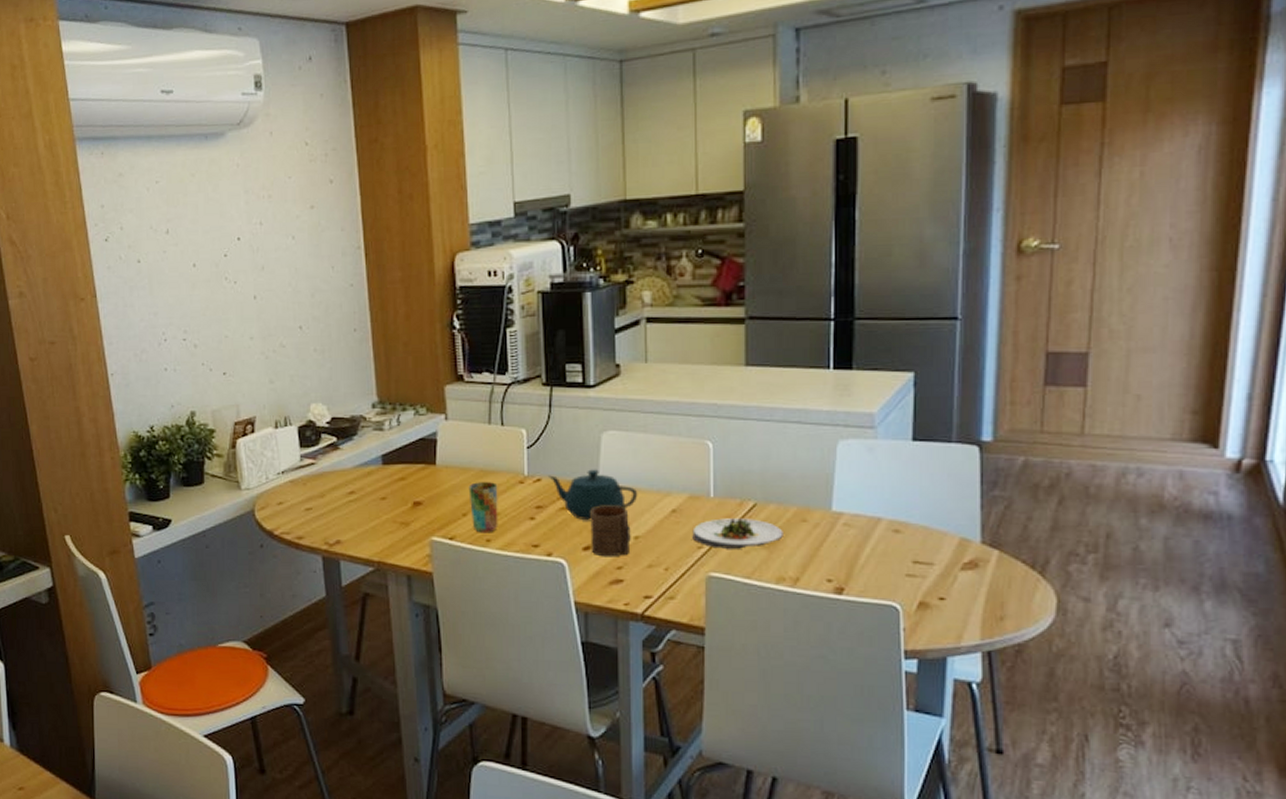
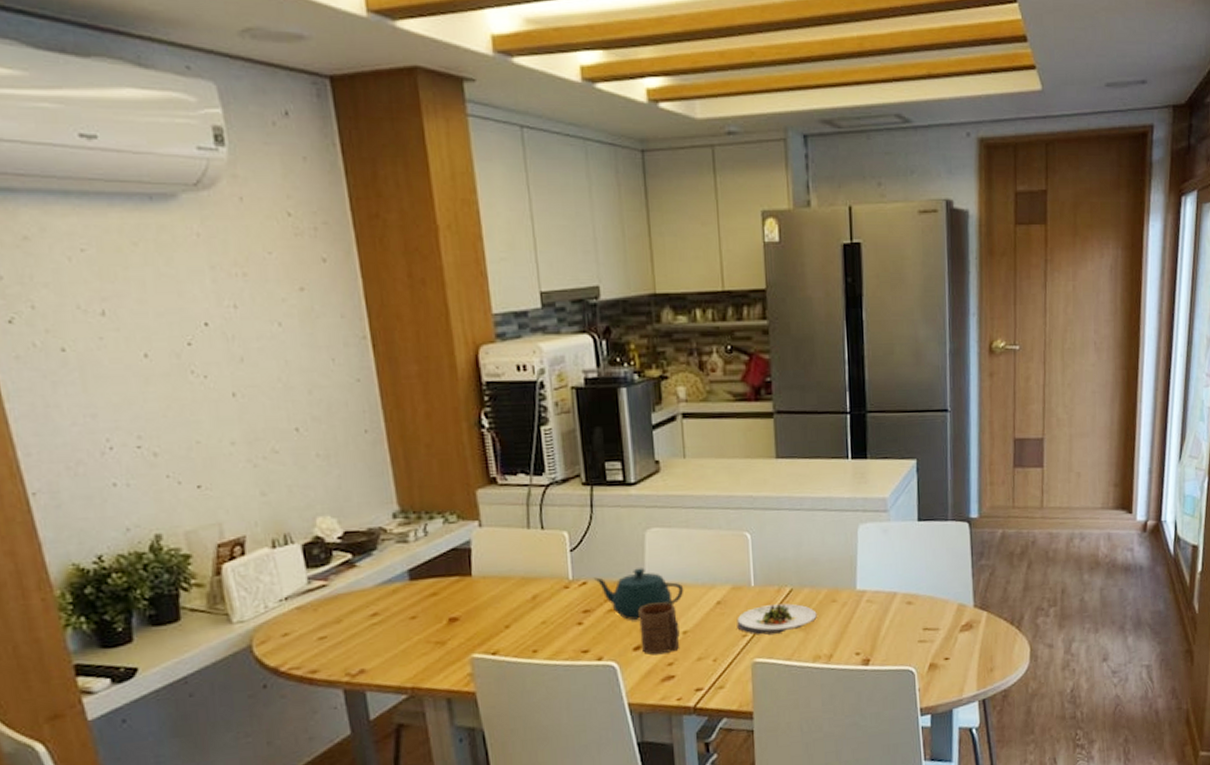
cup: present [468,482,498,533] -> none [509,589,545,644]

